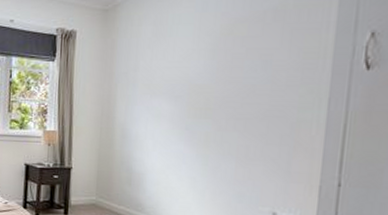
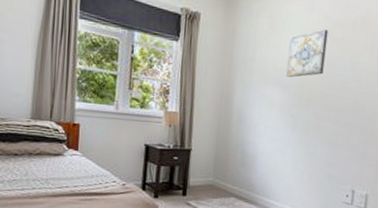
wall art: none [176,28,228,87] -> present [286,29,329,78]

